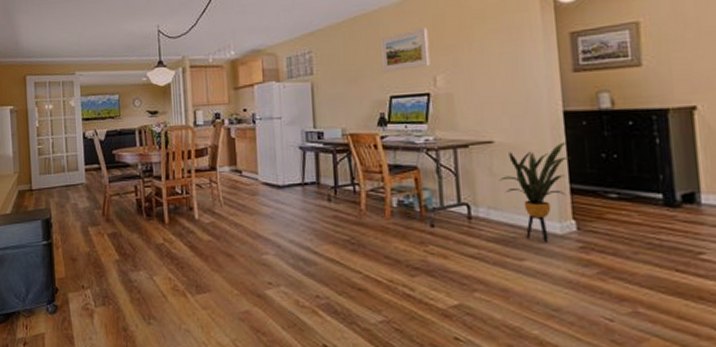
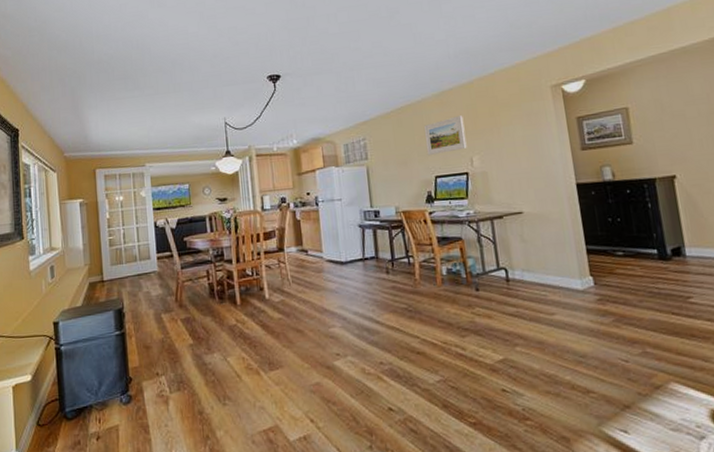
house plant: present [498,142,571,243] -> none [529,209,585,298]

